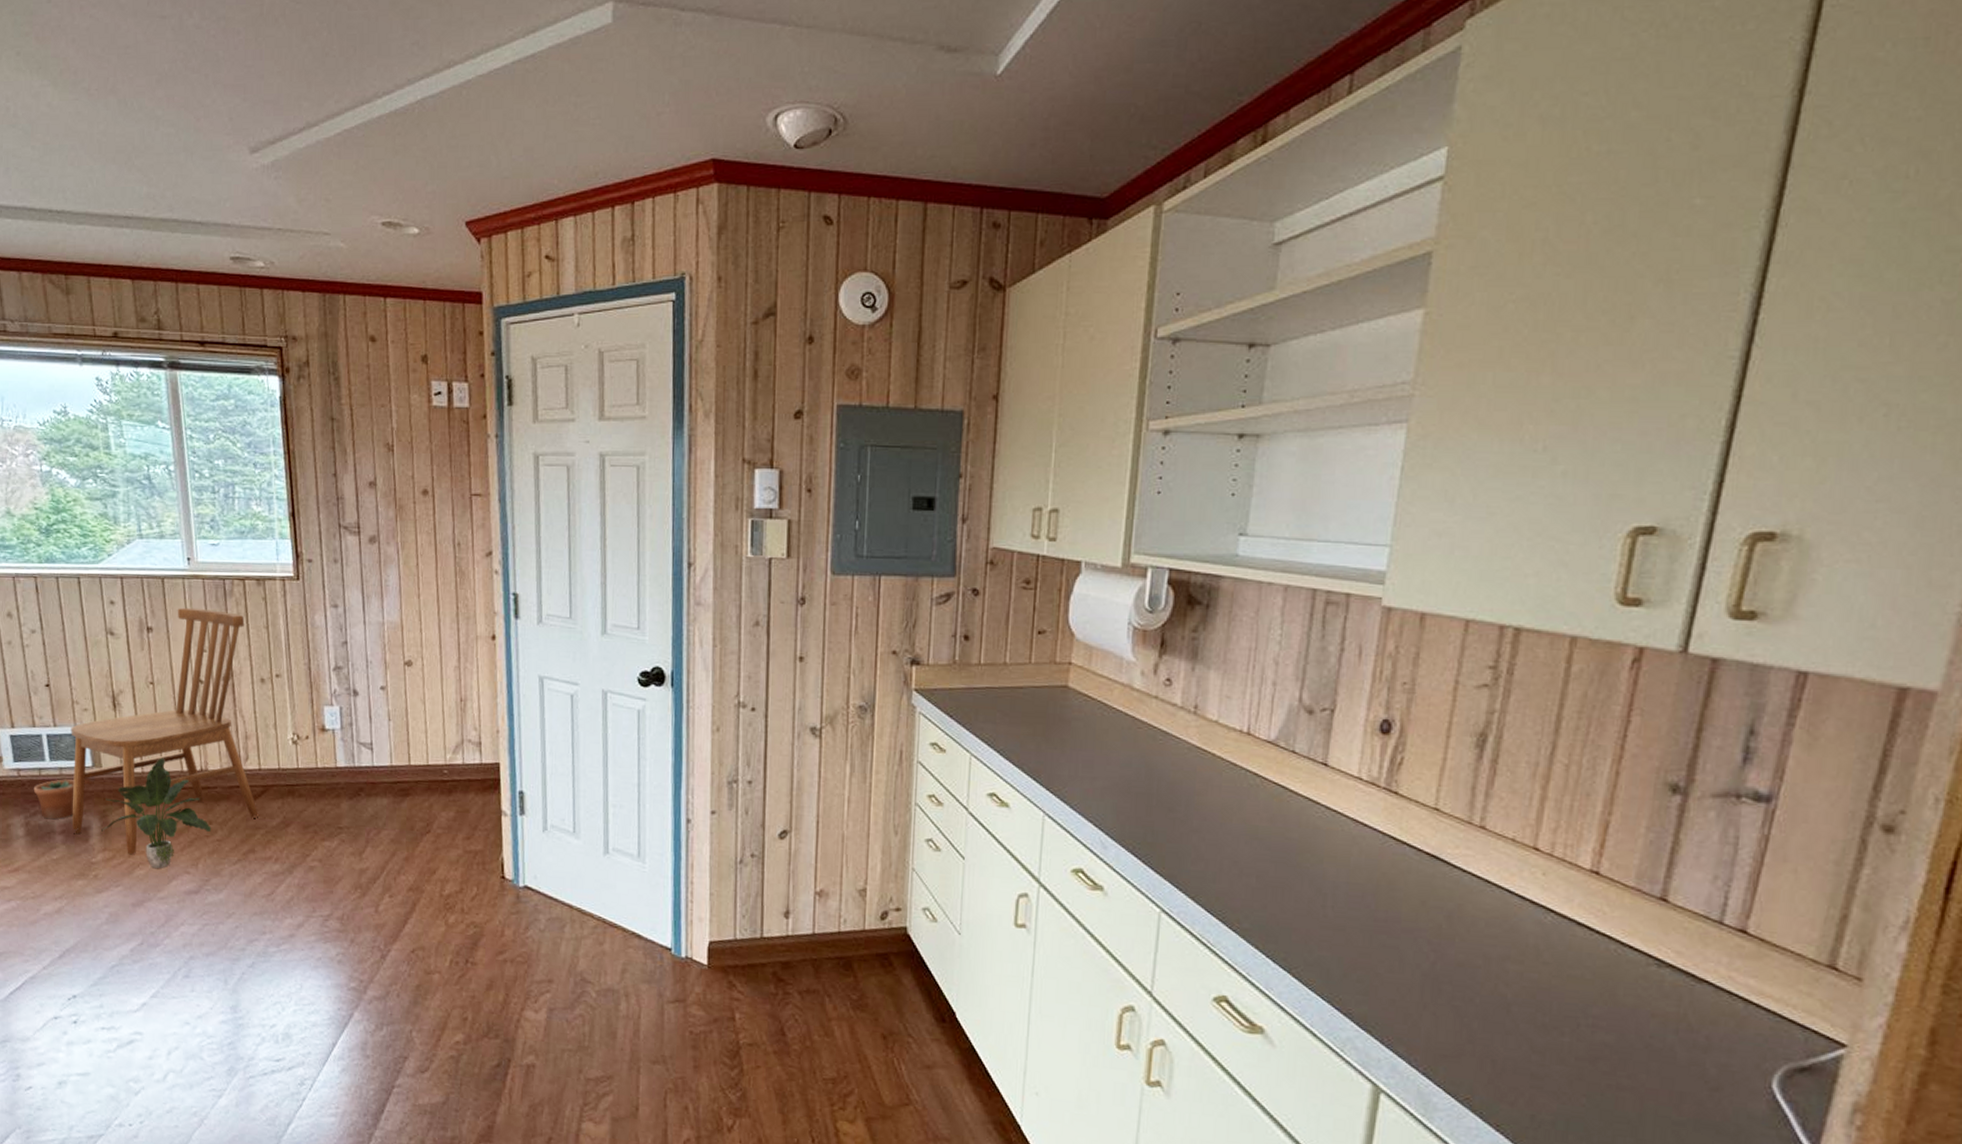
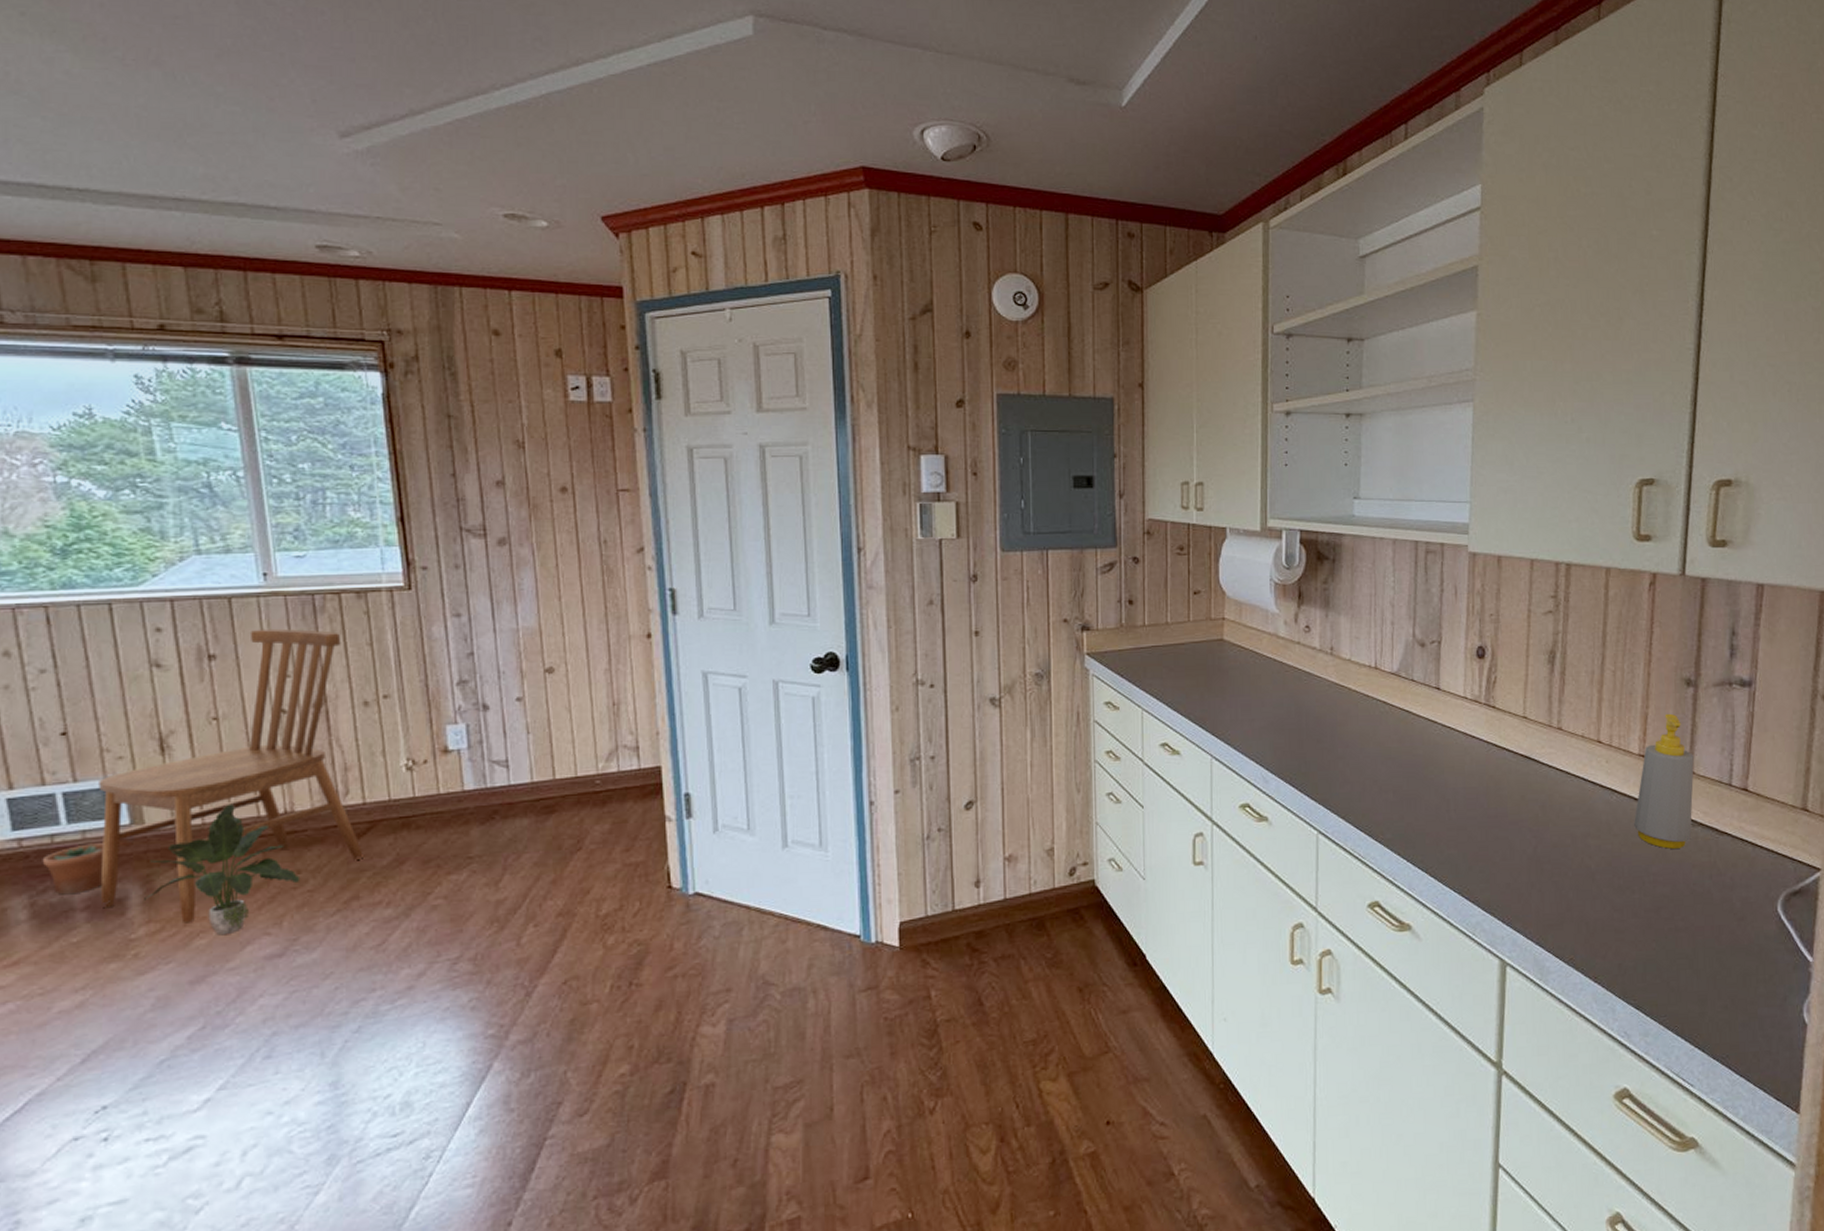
soap bottle: none [1571,824,1671,991] -> present [1633,713,1694,849]

